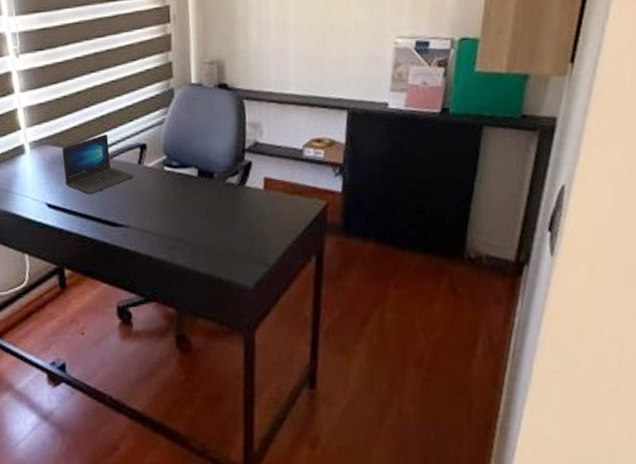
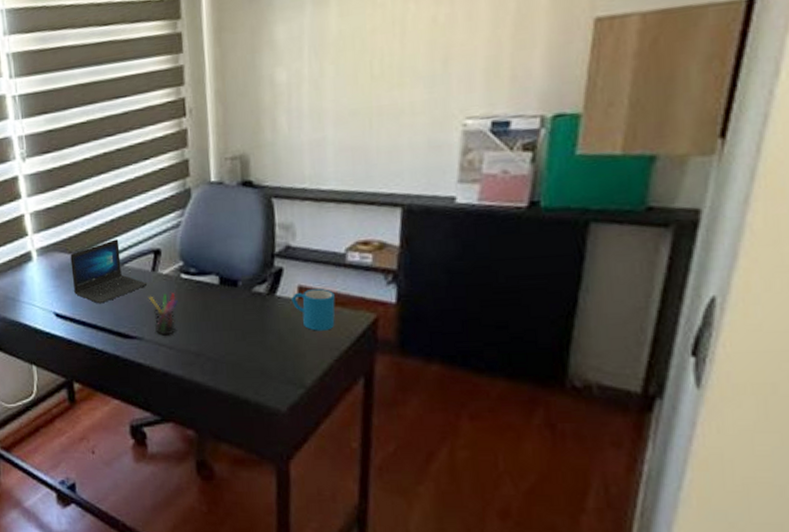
pen holder: none [135,184,161,223] -> present [149,293,178,336]
mug: none [258,179,294,217] -> present [291,288,335,331]

